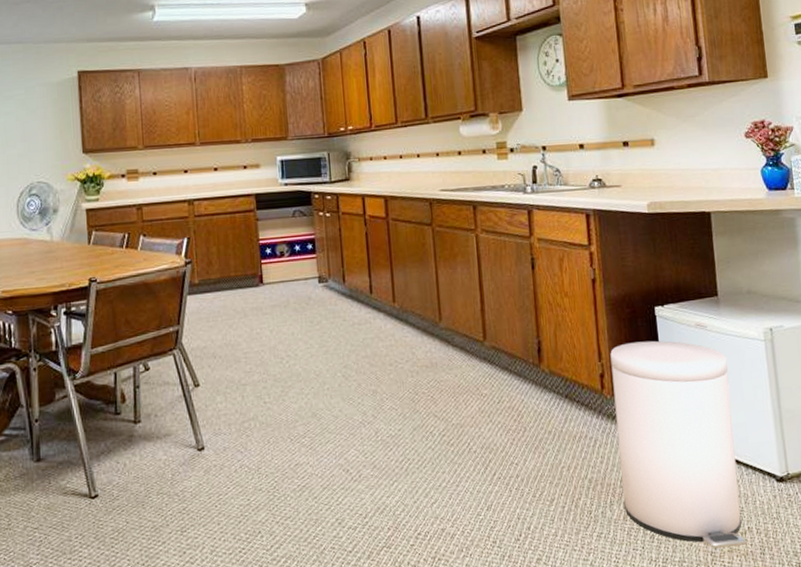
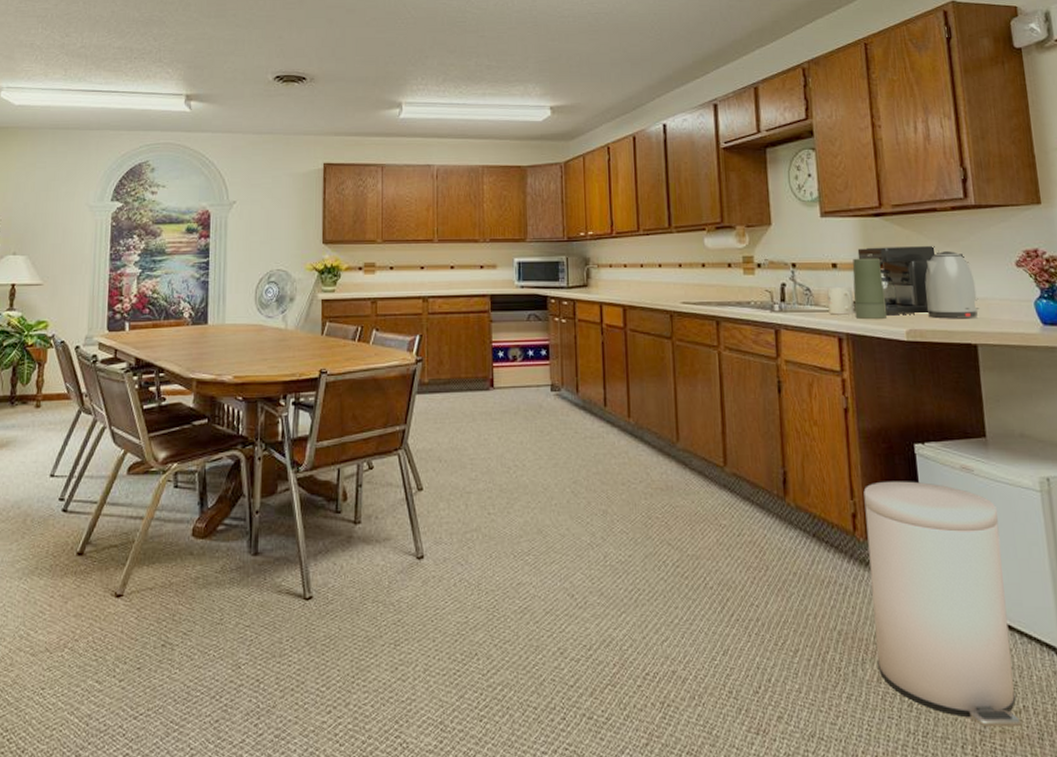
mug: none [575,165,601,193] -> present [827,286,855,315]
canister: none [598,136,631,195] -> present [852,258,888,319]
coffee maker: none [602,123,677,191] -> present [857,246,940,316]
kettle: none [663,126,713,190] -> present [925,251,980,319]

